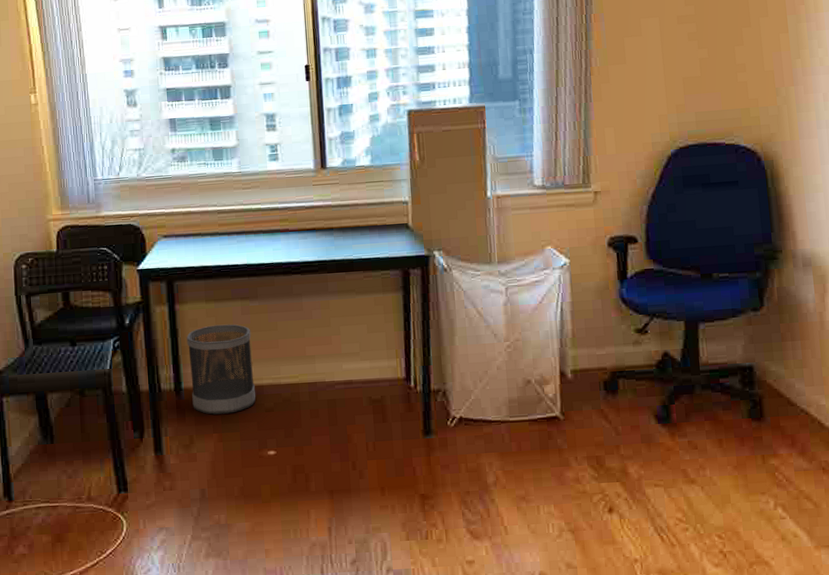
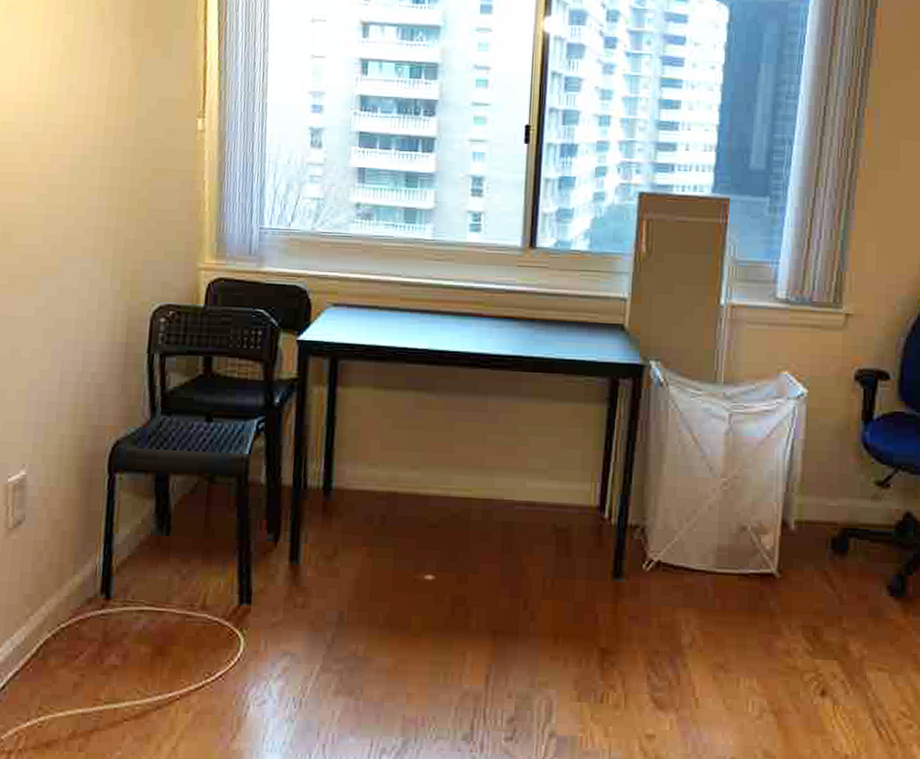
wastebasket: present [186,324,256,415] -> none [342,416,423,525]

